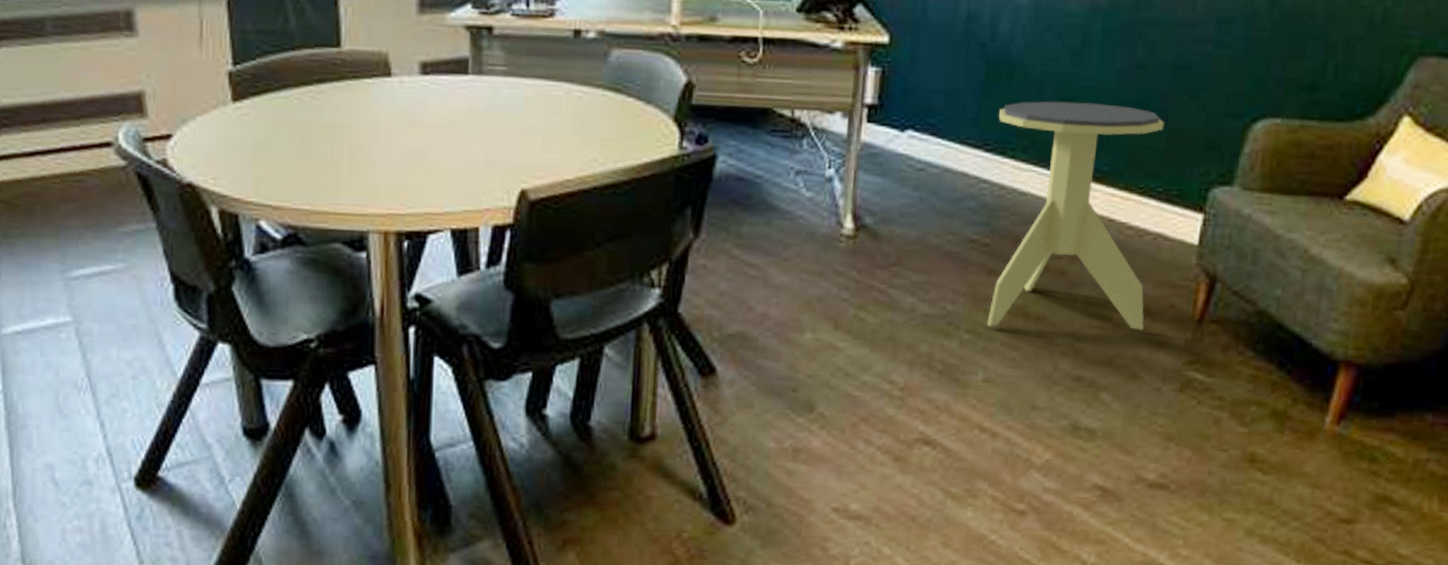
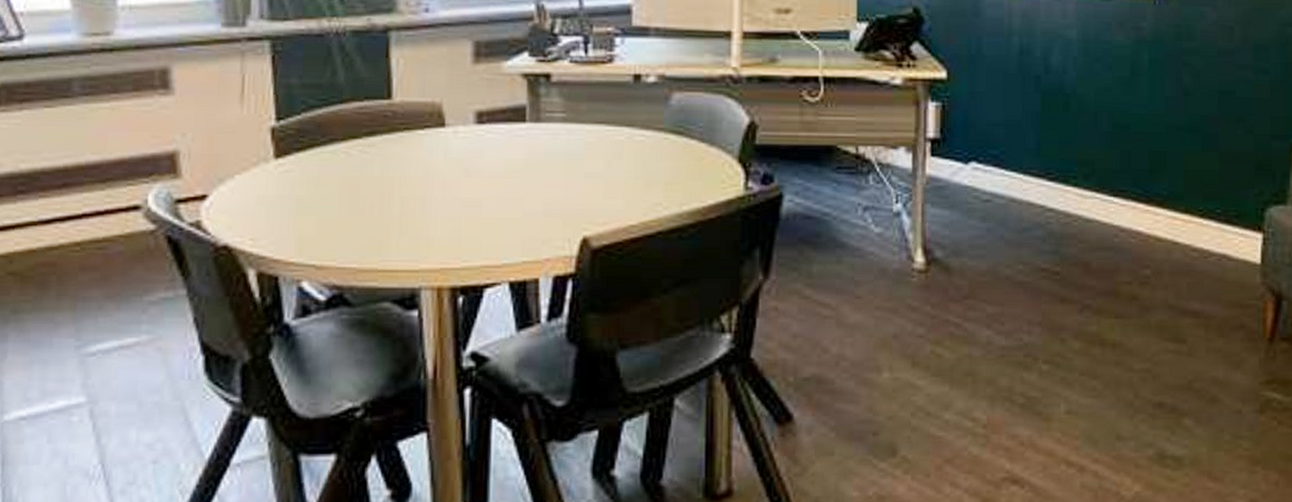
side table: present [987,101,1164,331] -> none [1059,129,1218,355]

